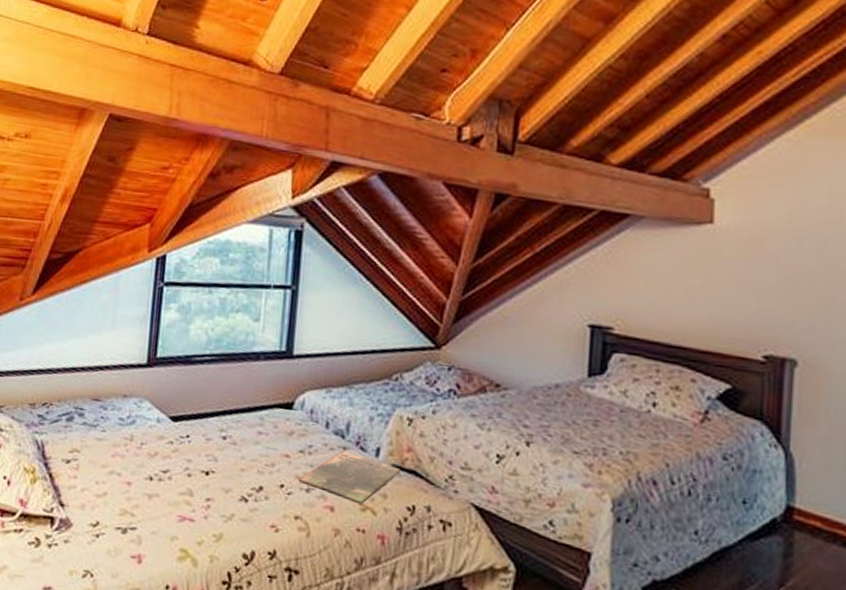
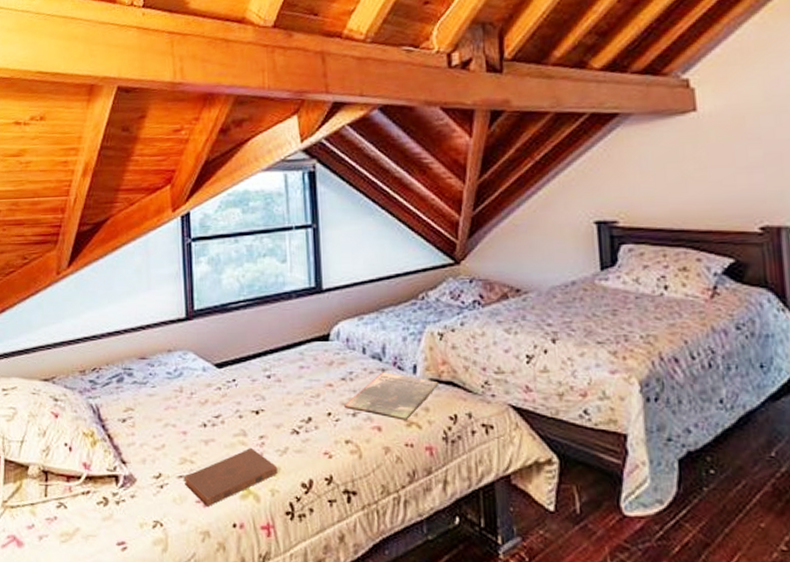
book: none [122,509,220,564] -> present [184,448,278,506]

